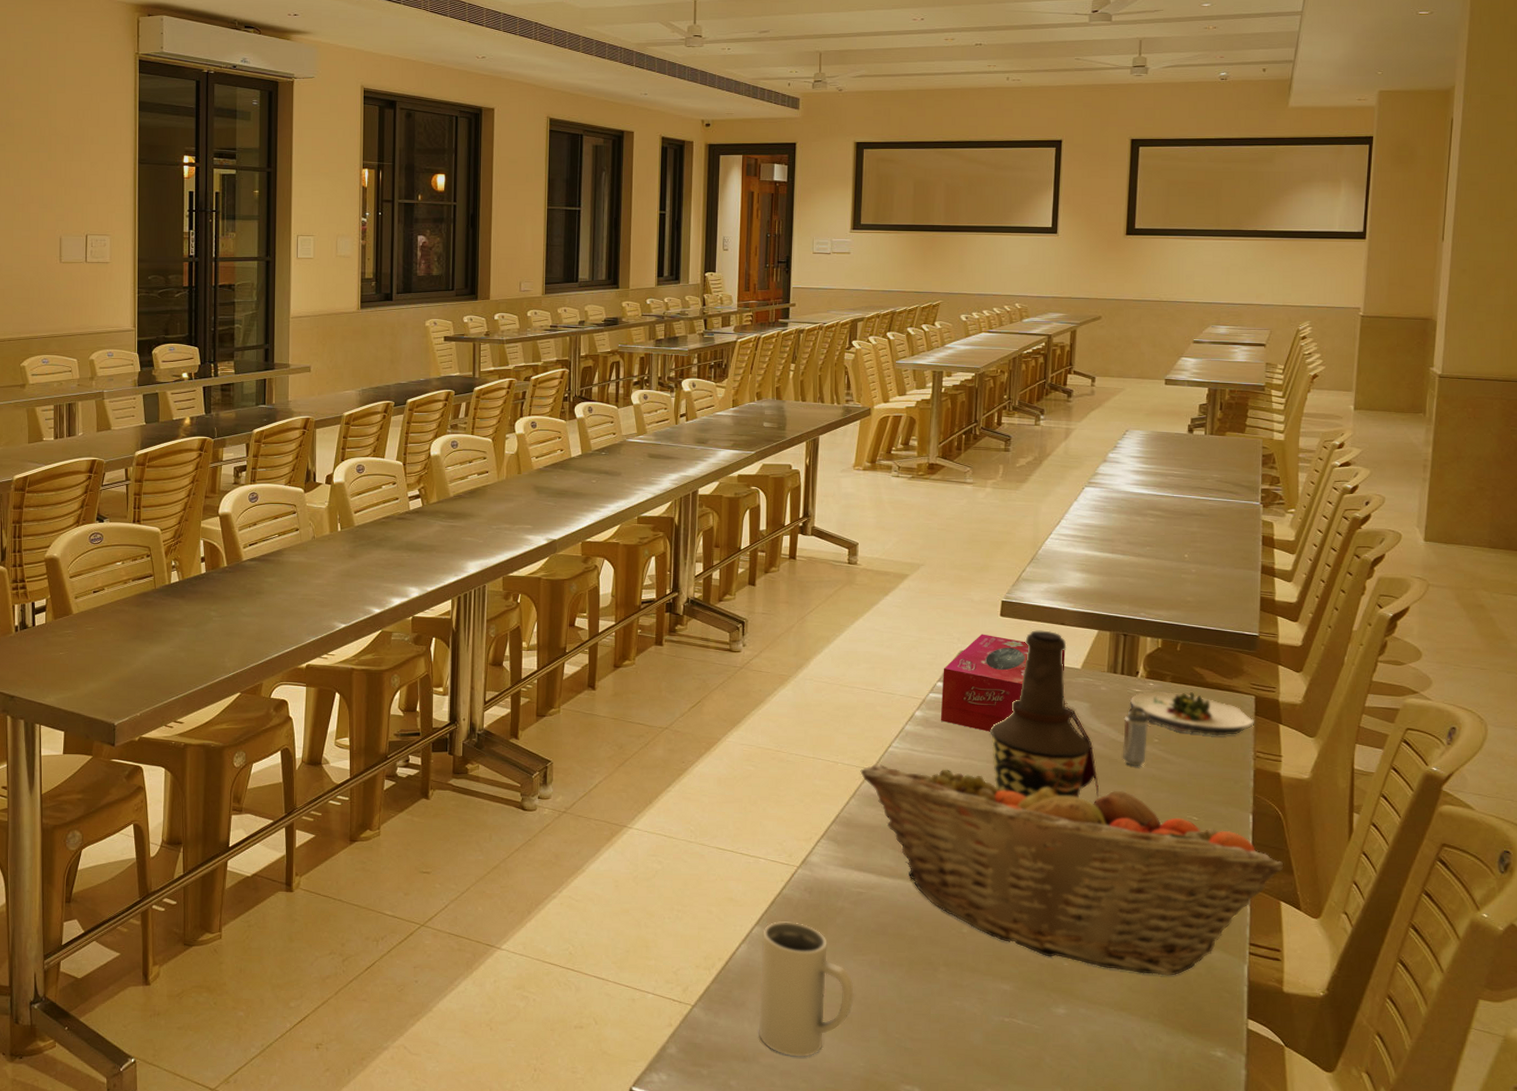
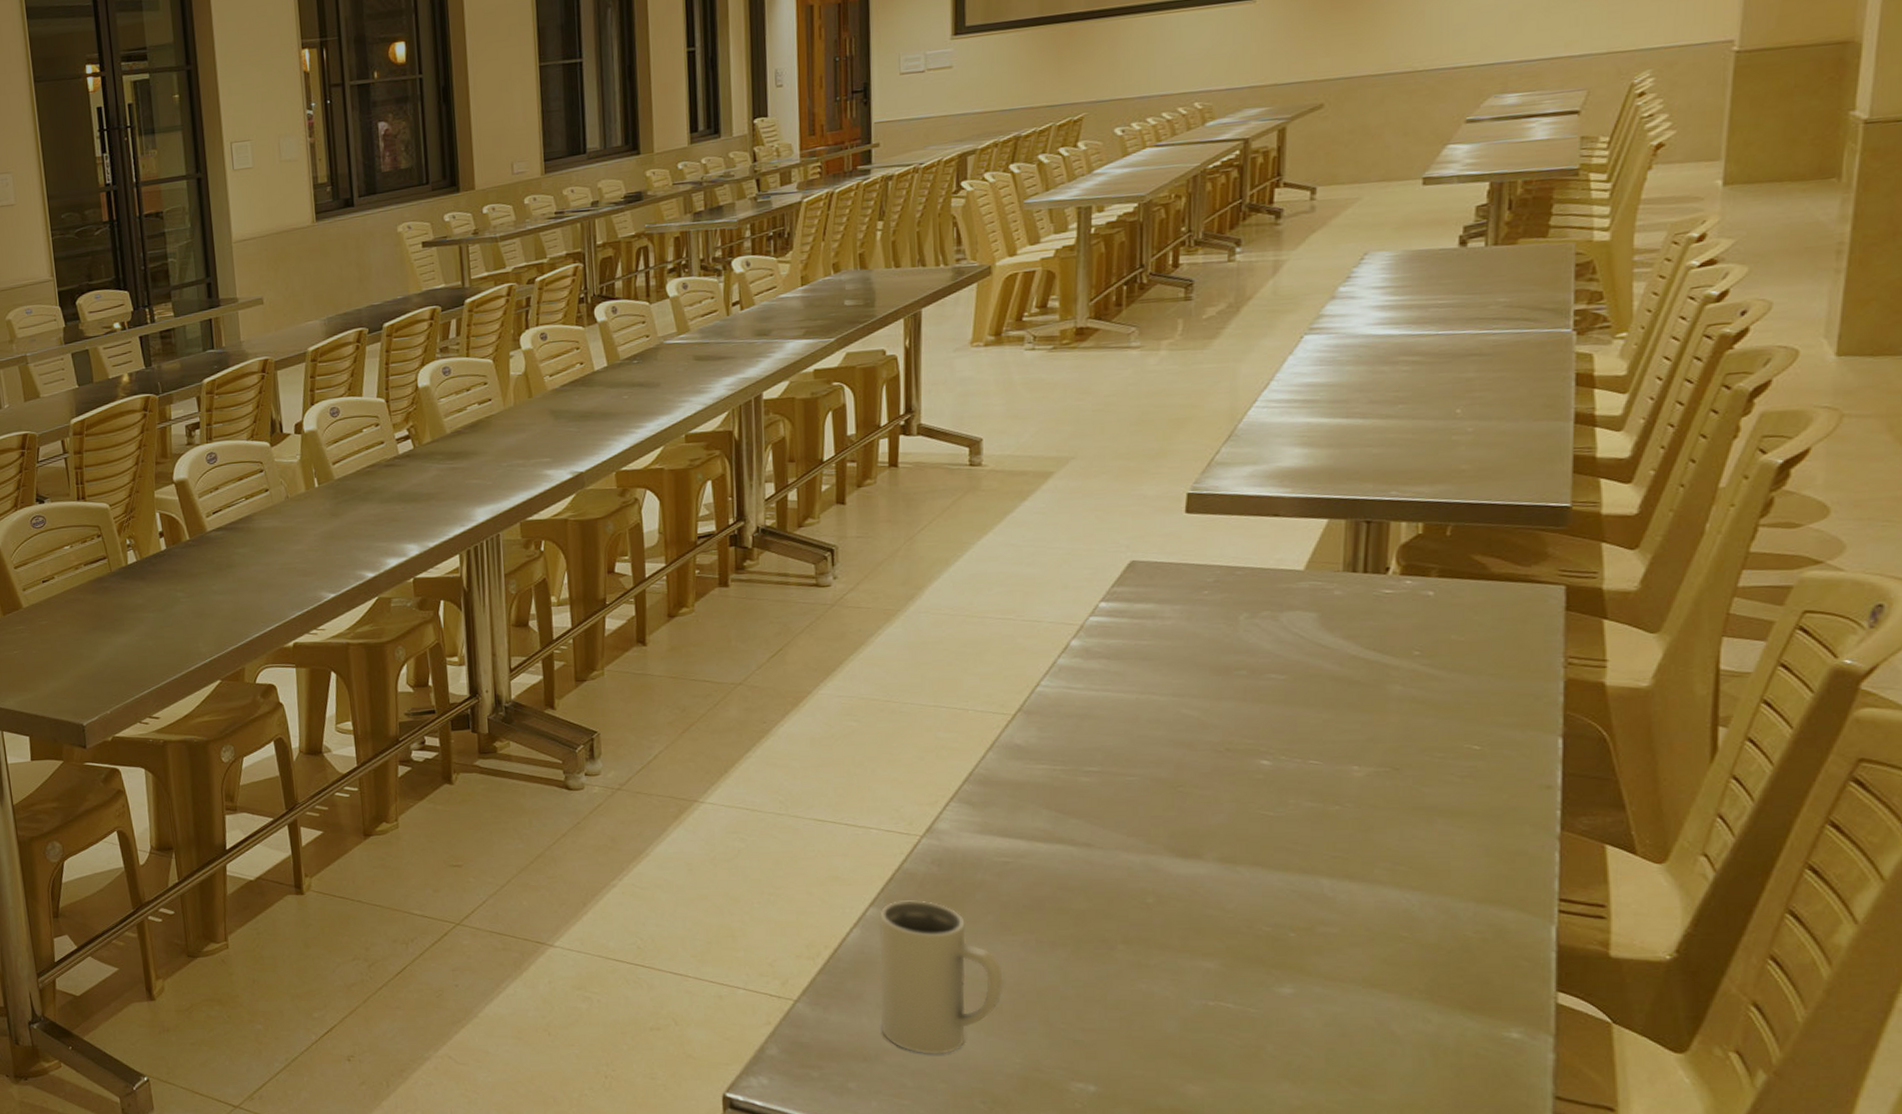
fruit basket: present [860,764,1284,976] -> none [998,697,1611,943]
tissue box: present [940,634,1065,732] -> none [1105,537,1281,659]
bottle: present [990,630,1099,799] -> none [1176,525,1334,736]
shaker: present [1122,705,1150,767] -> none [1367,610,1407,688]
salad plate: present [1130,692,1255,736] -> none [1378,588,1566,641]

